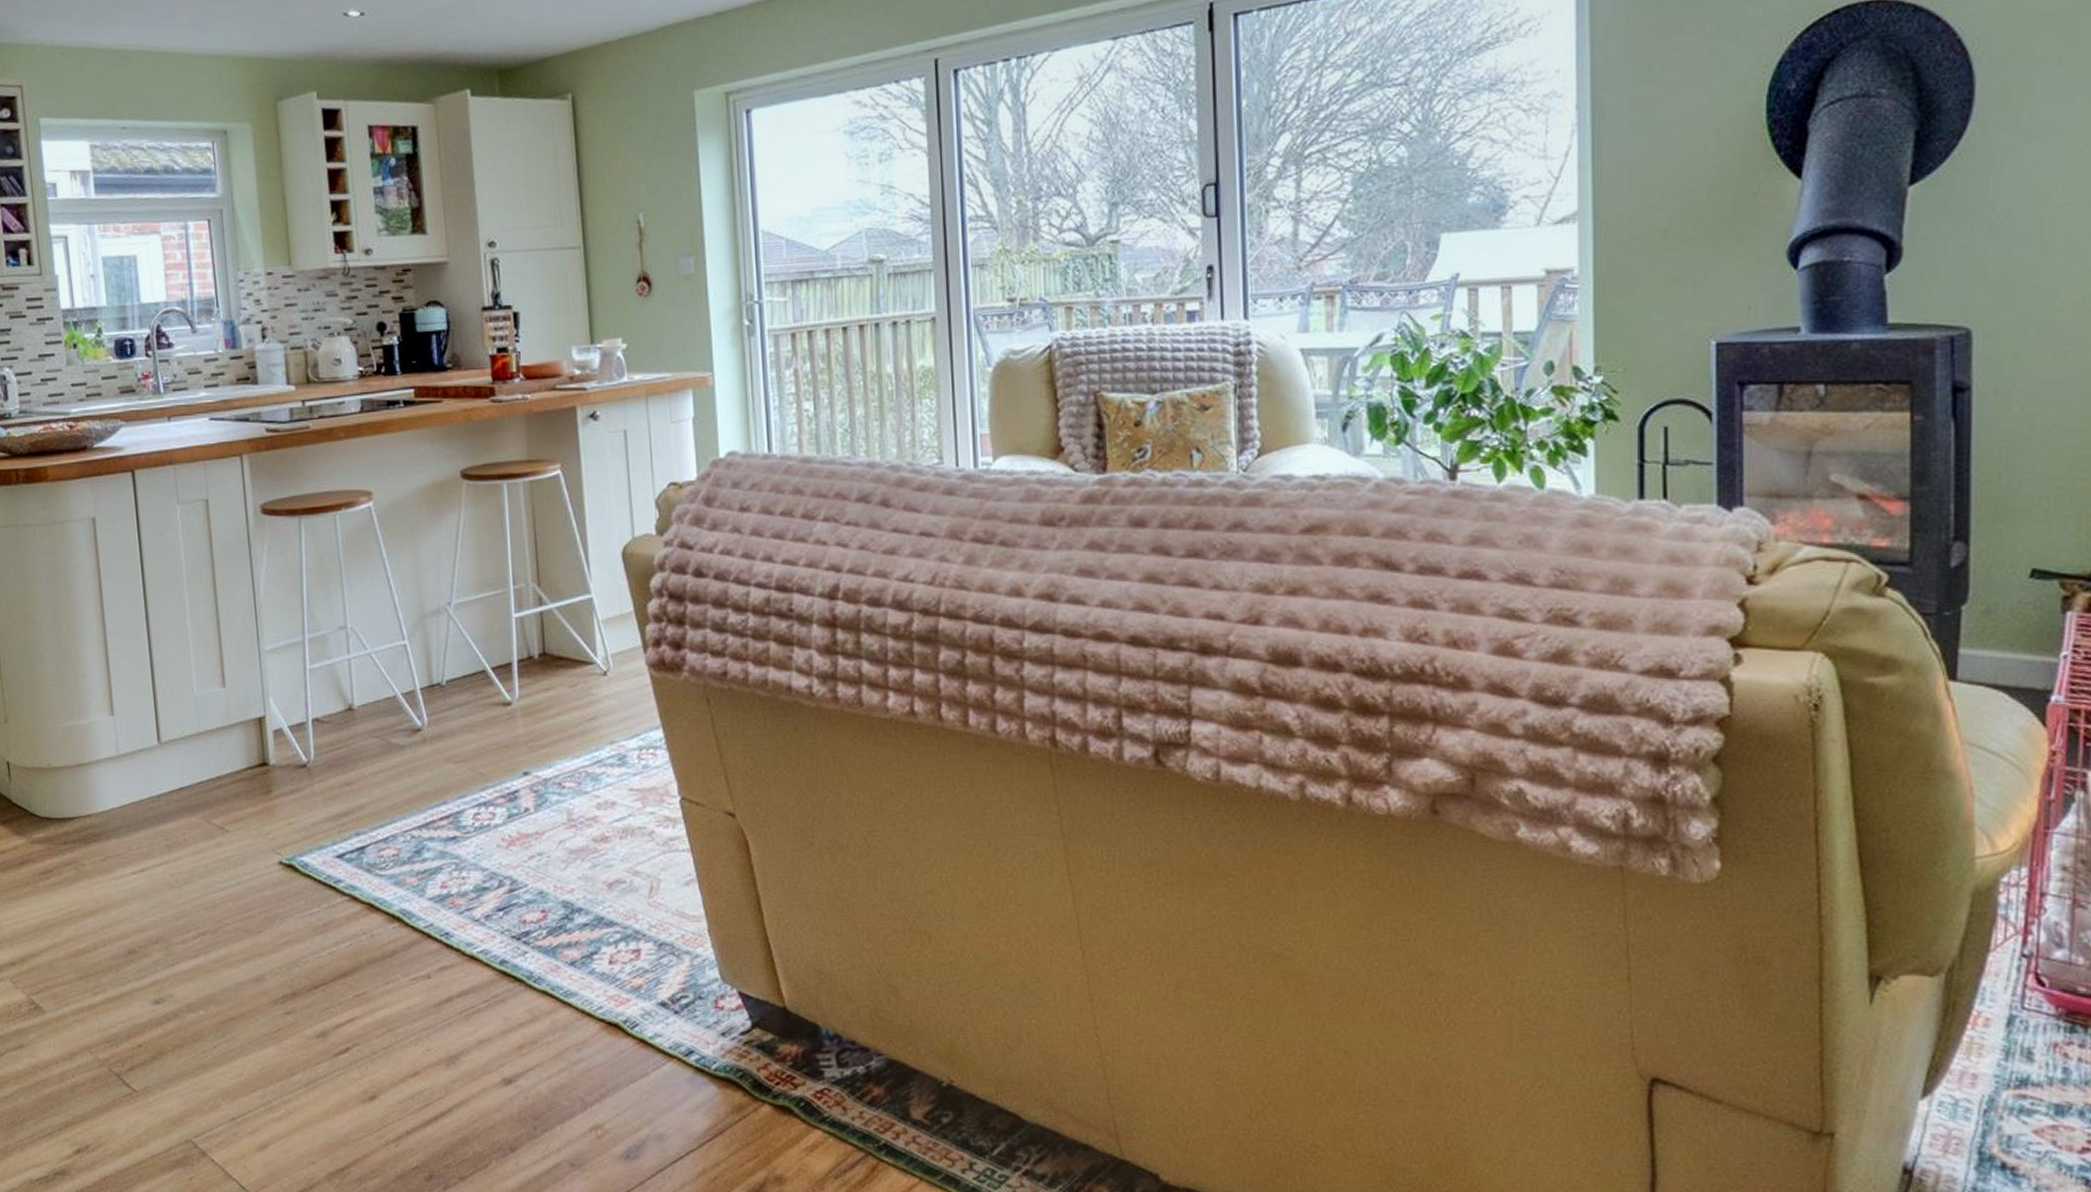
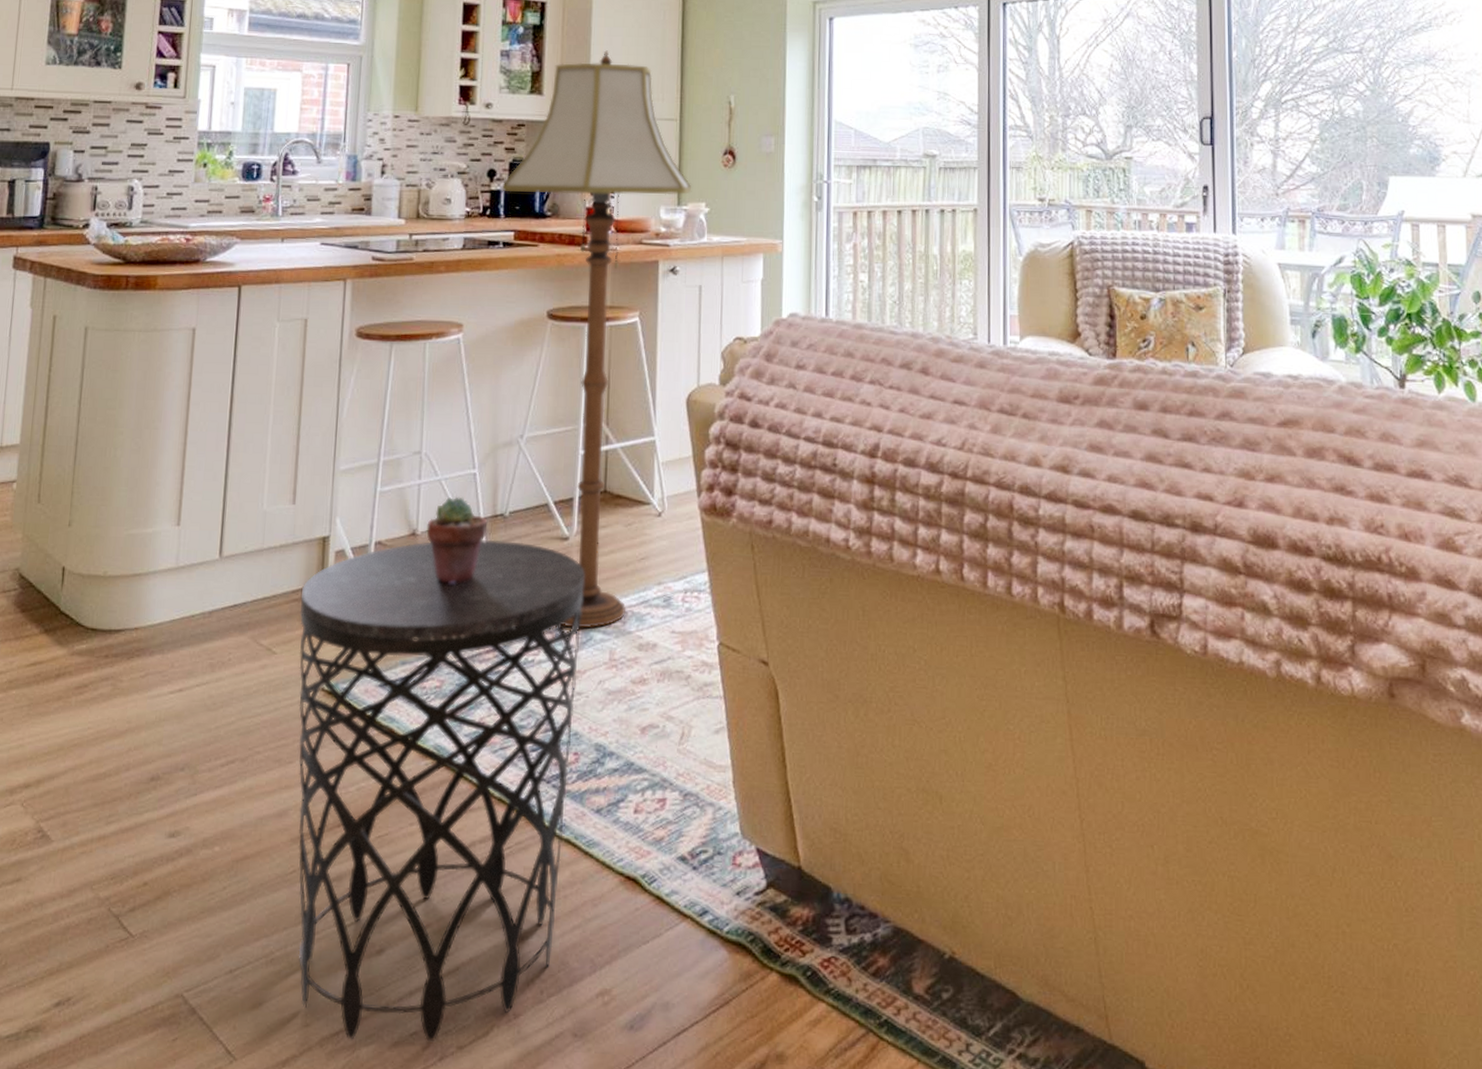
side table: none [244,709,541,1175] -> present [298,539,585,1042]
potted succulent: none [362,669,425,756] -> present [426,496,488,584]
floor lamp: none [393,175,605,793] -> present [501,50,692,629]

